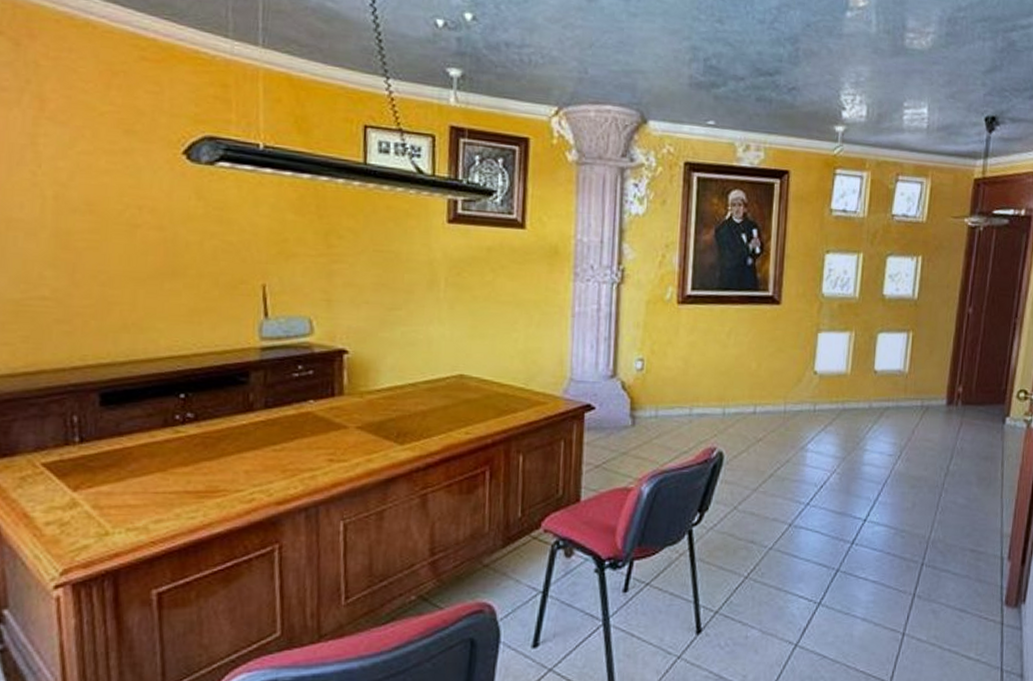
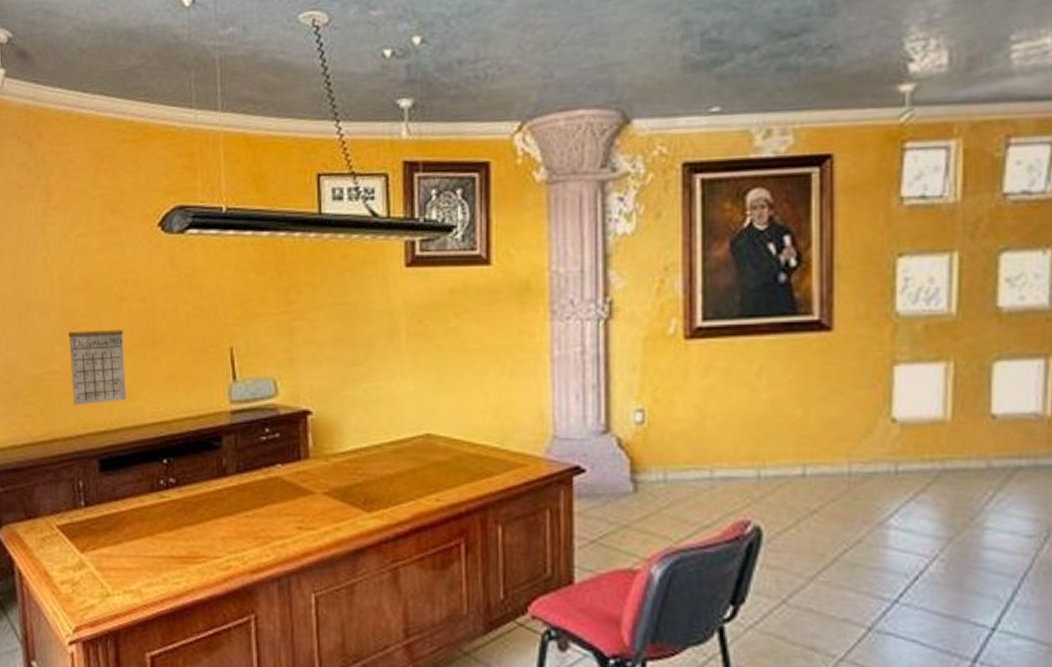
calendar: none [64,255,138,335] -> present [68,330,127,406]

